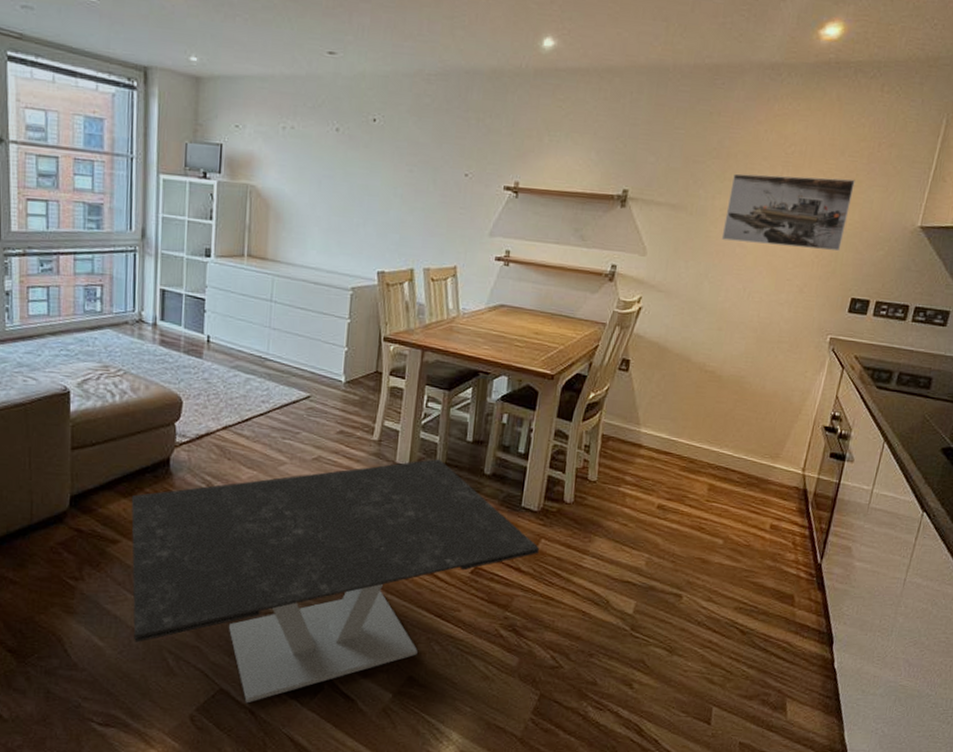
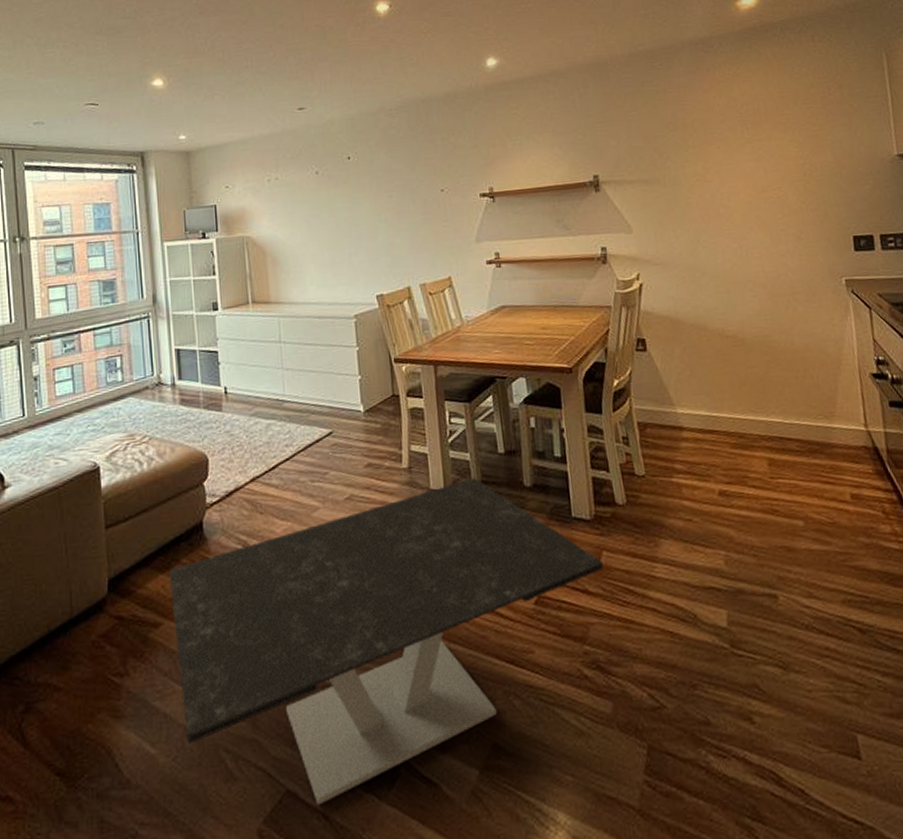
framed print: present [721,173,855,252] -> none [696,124,825,204]

